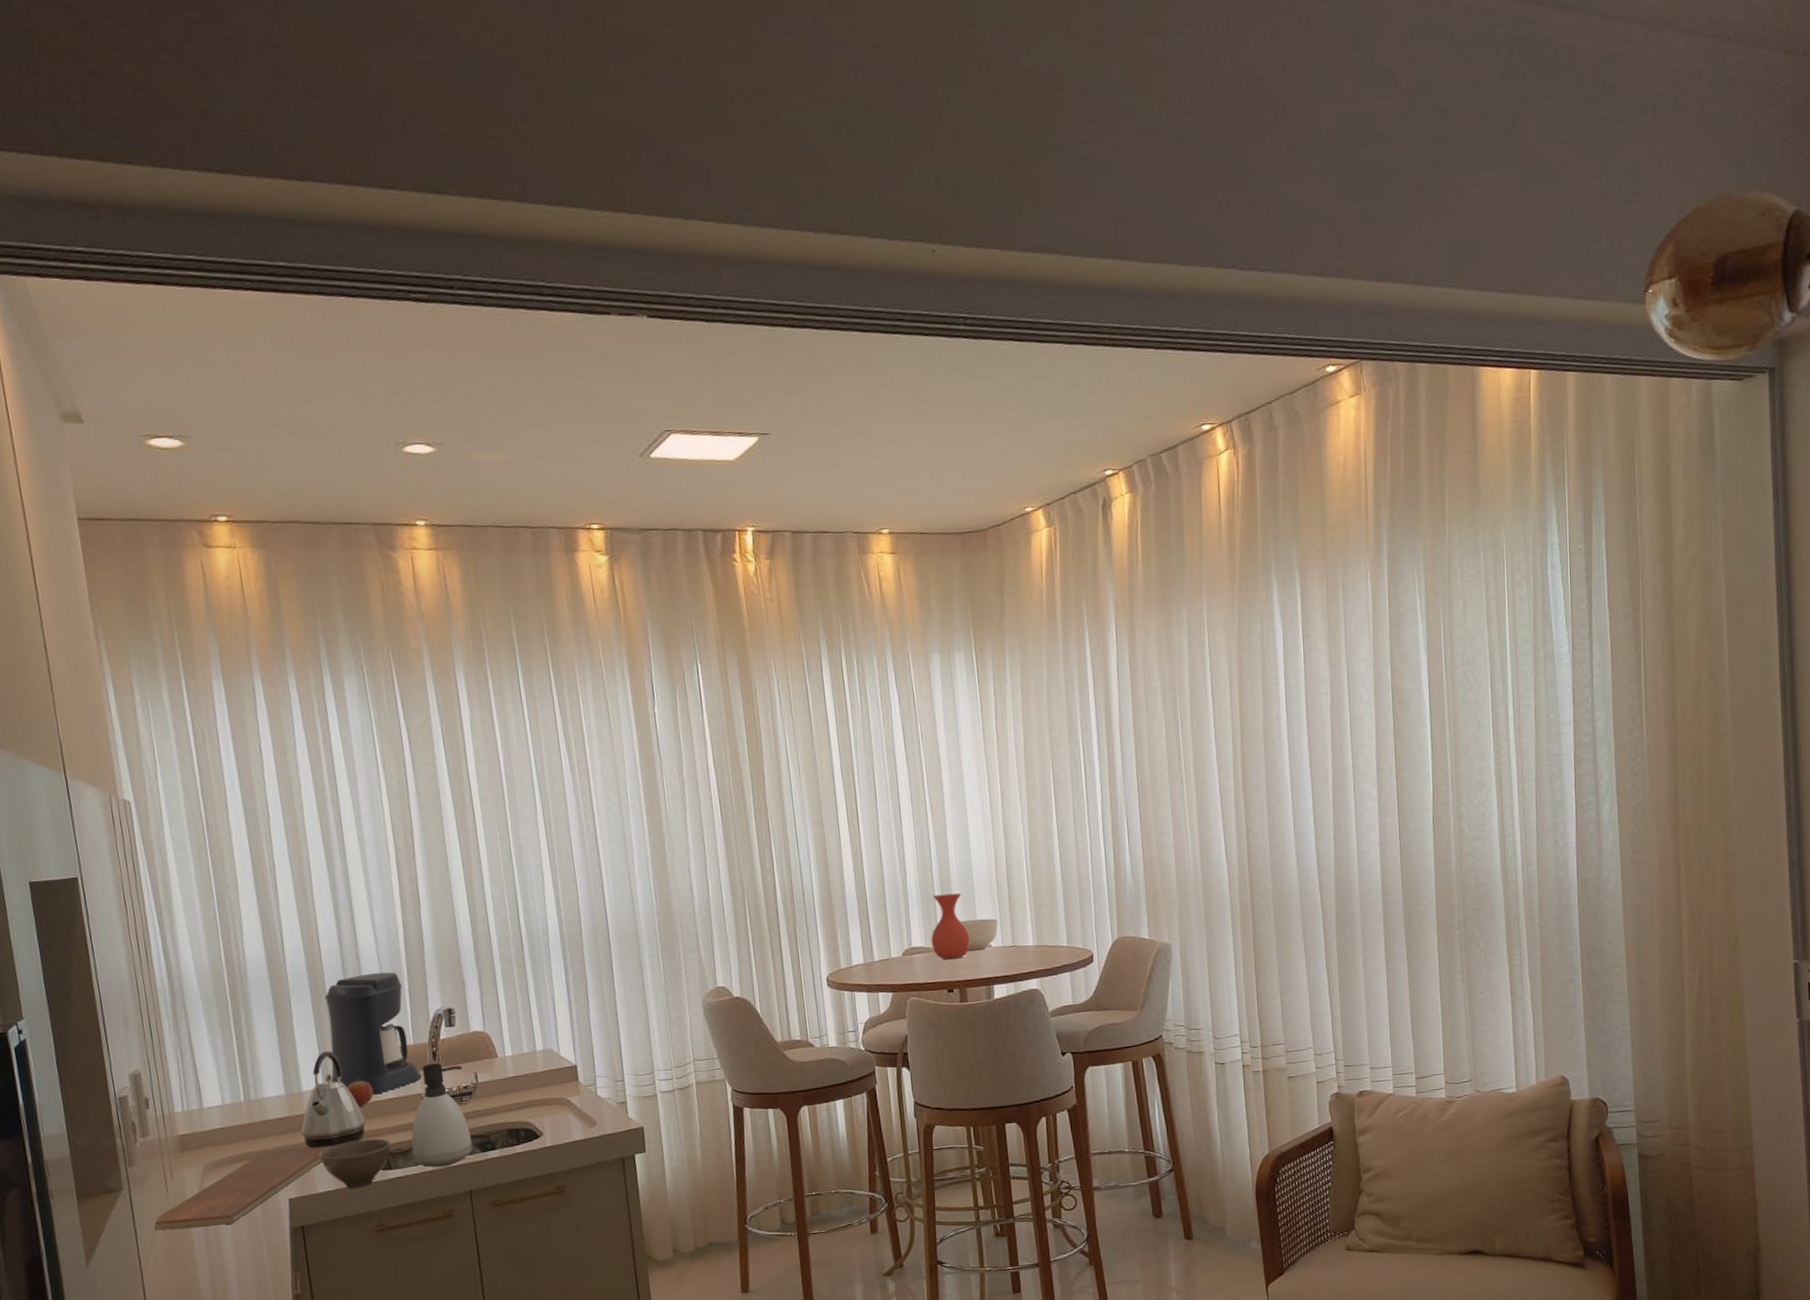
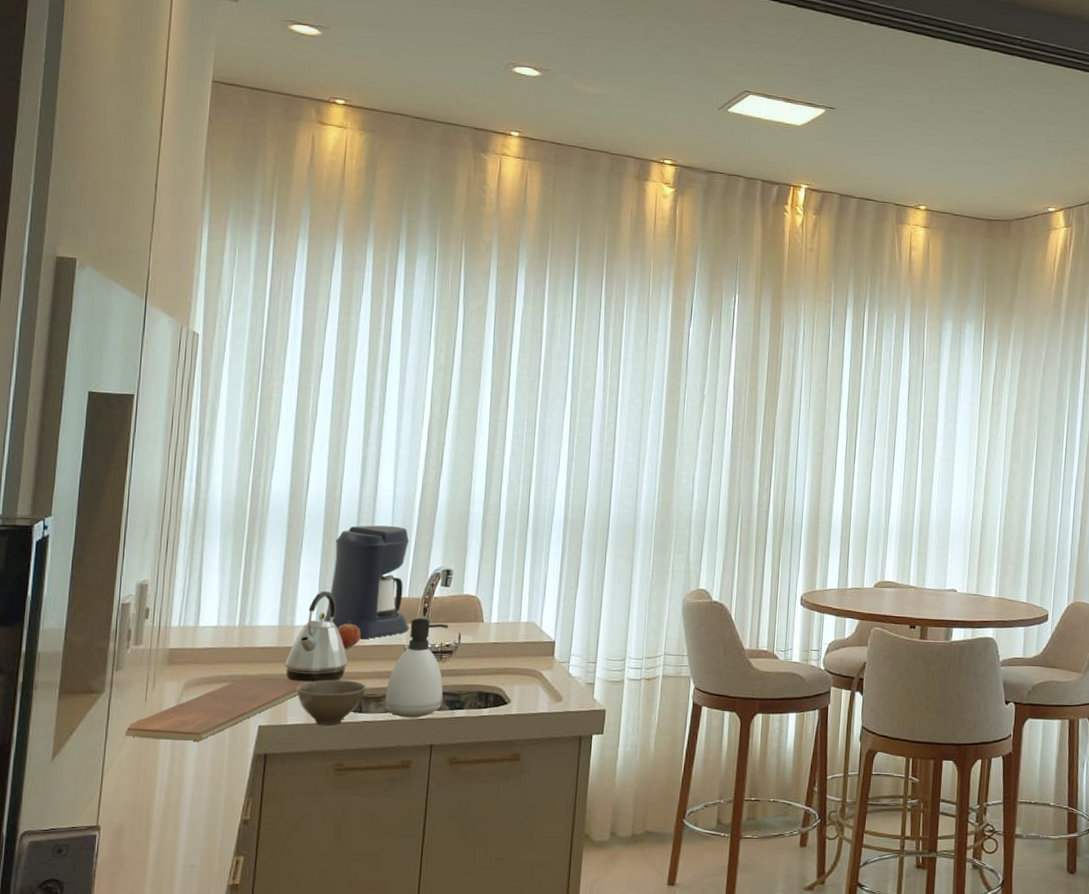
vase: present [931,893,971,960] -> none [902,536,939,598]
bowl: present [960,918,998,950] -> none [932,563,966,593]

